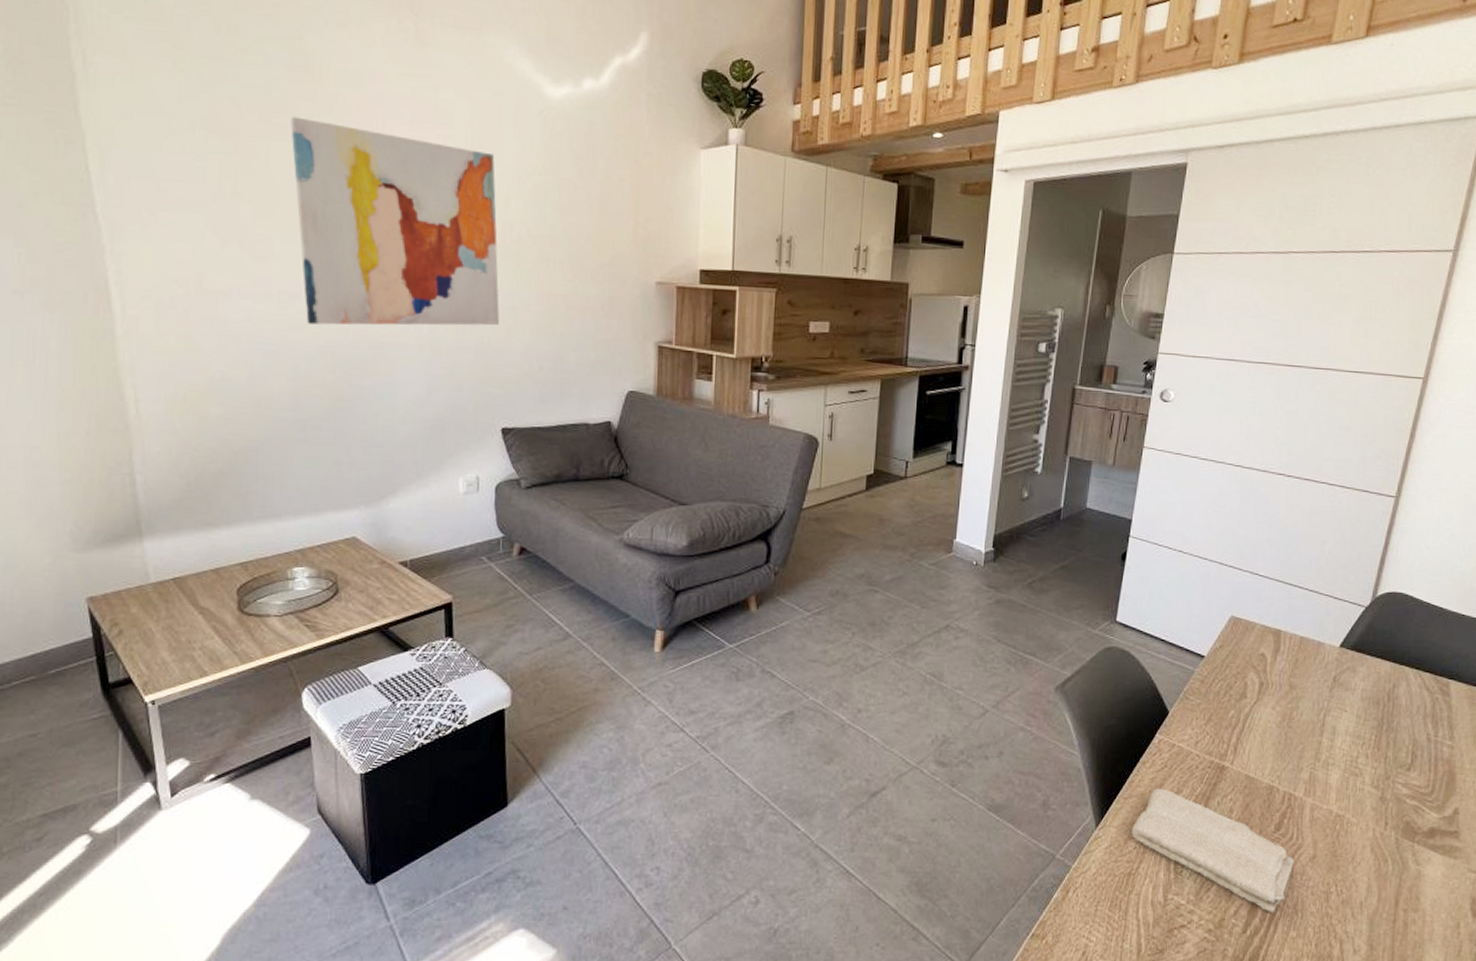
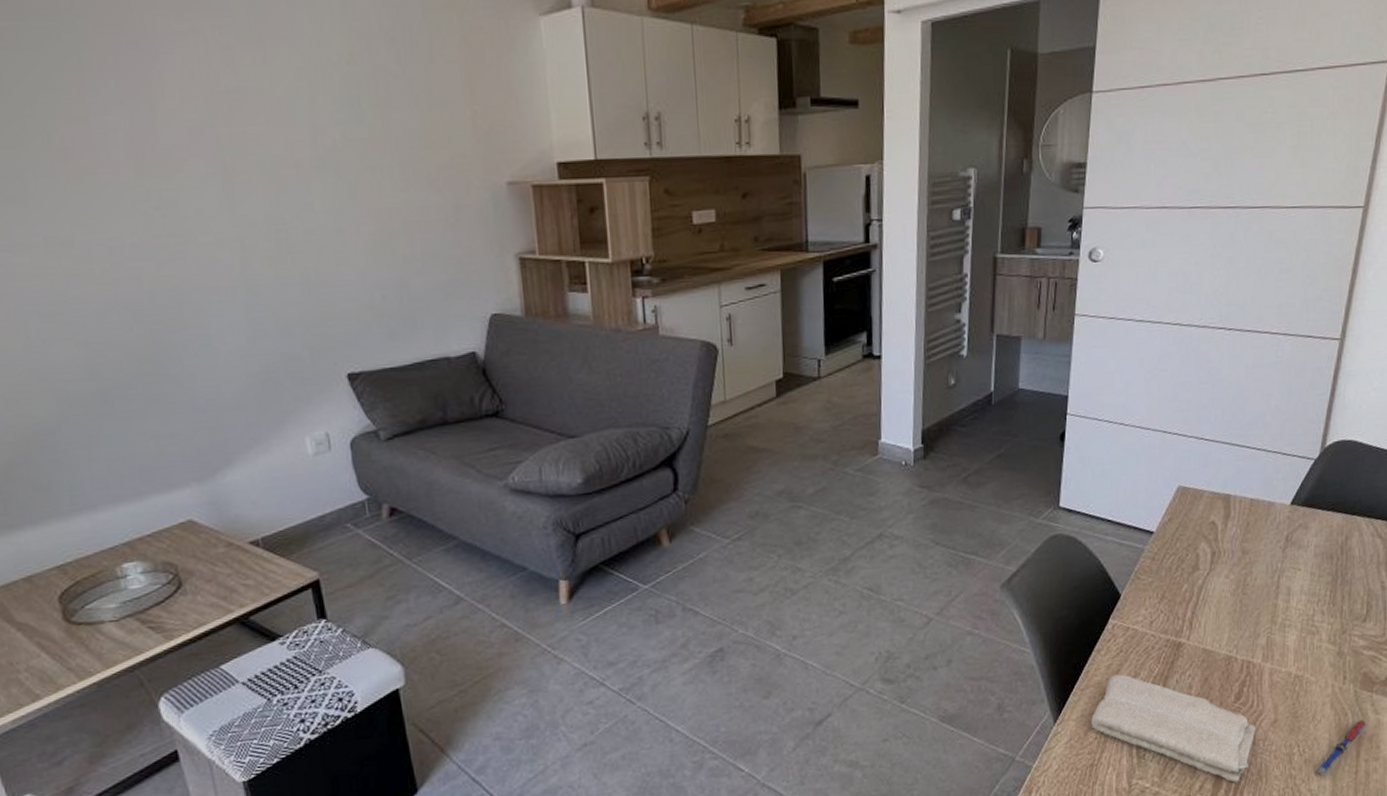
wall art: present [291,116,499,326] -> none [20,17,325,275]
pen: none [1350,868,1408,921] -> present [1313,719,1368,778]

